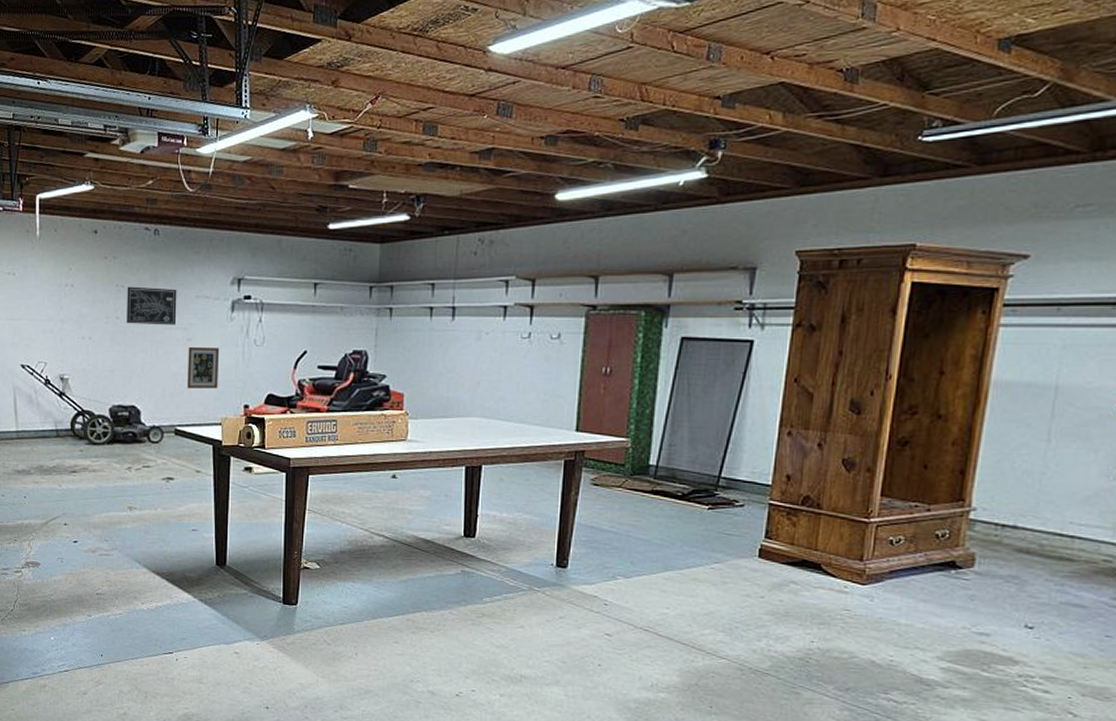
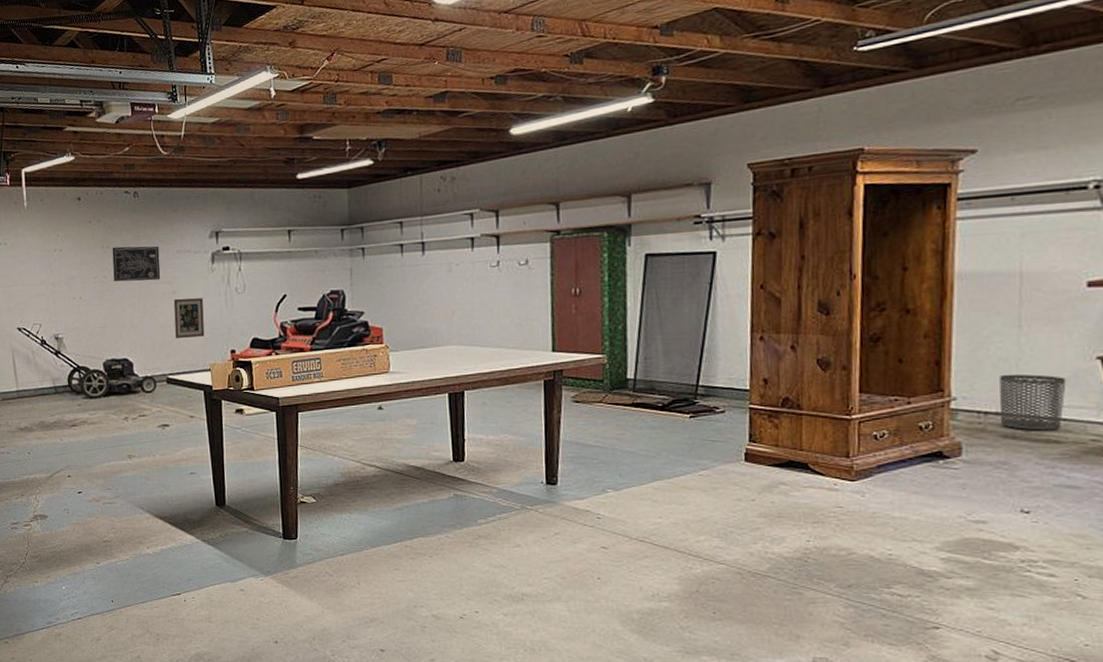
waste bin: none [1016,488,1087,548] -> present [999,374,1067,431]

